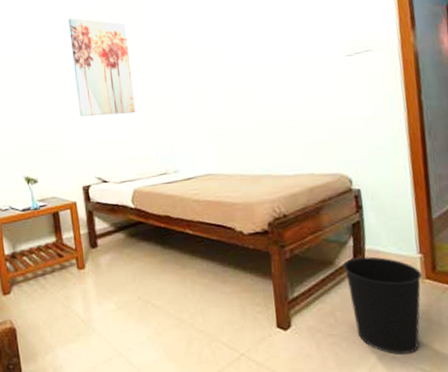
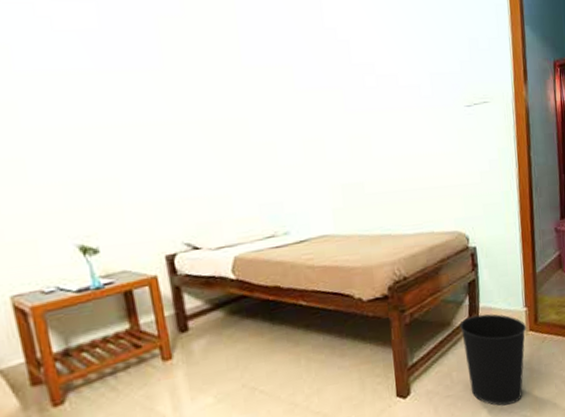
wall art: present [68,18,135,117] -> none [136,29,234,164]

